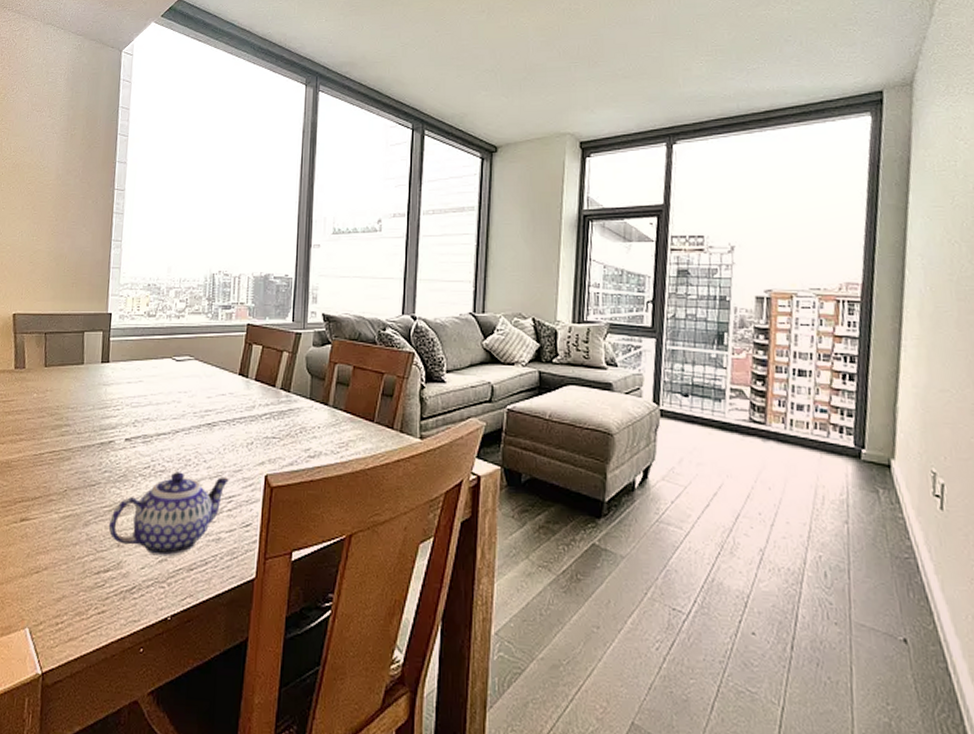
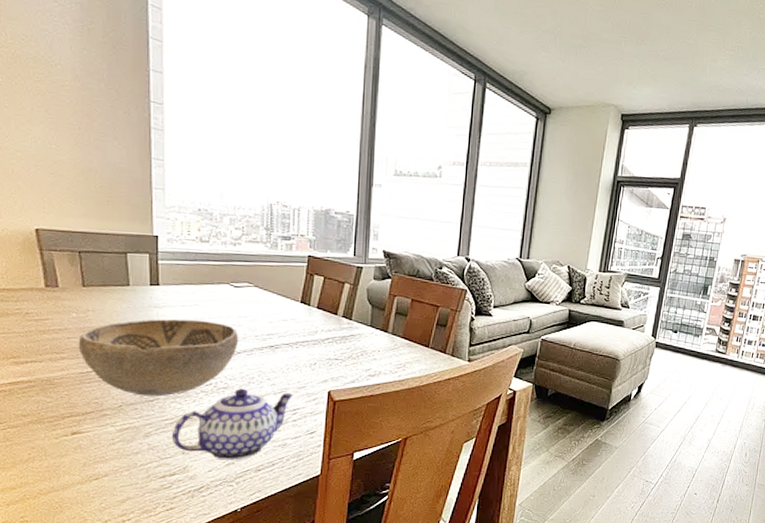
decorative bowl: none [35,396,178,481] -> present [78,319,239,397]

